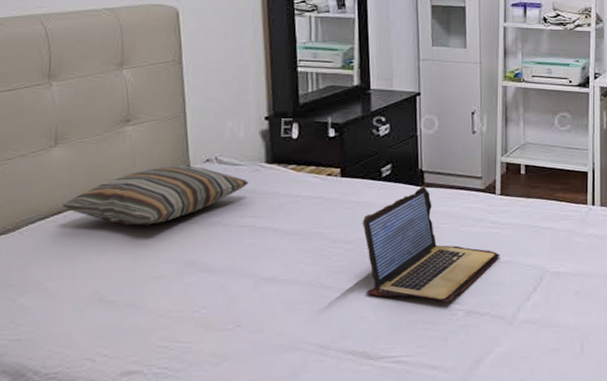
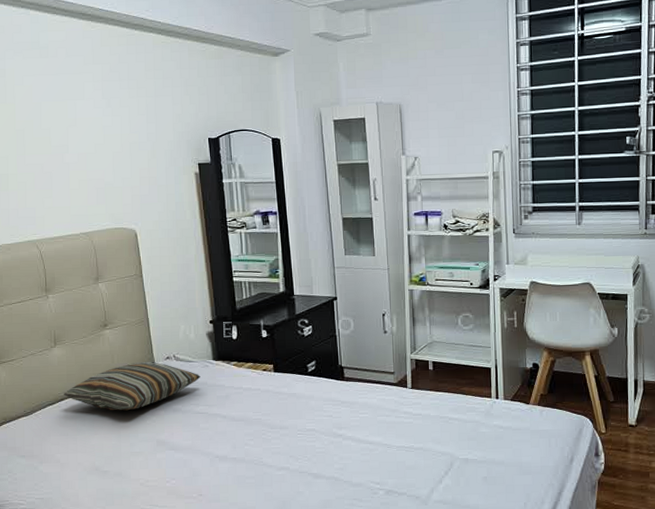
laptop: present [362,186,500,303] -> none [293,380,414,482]

